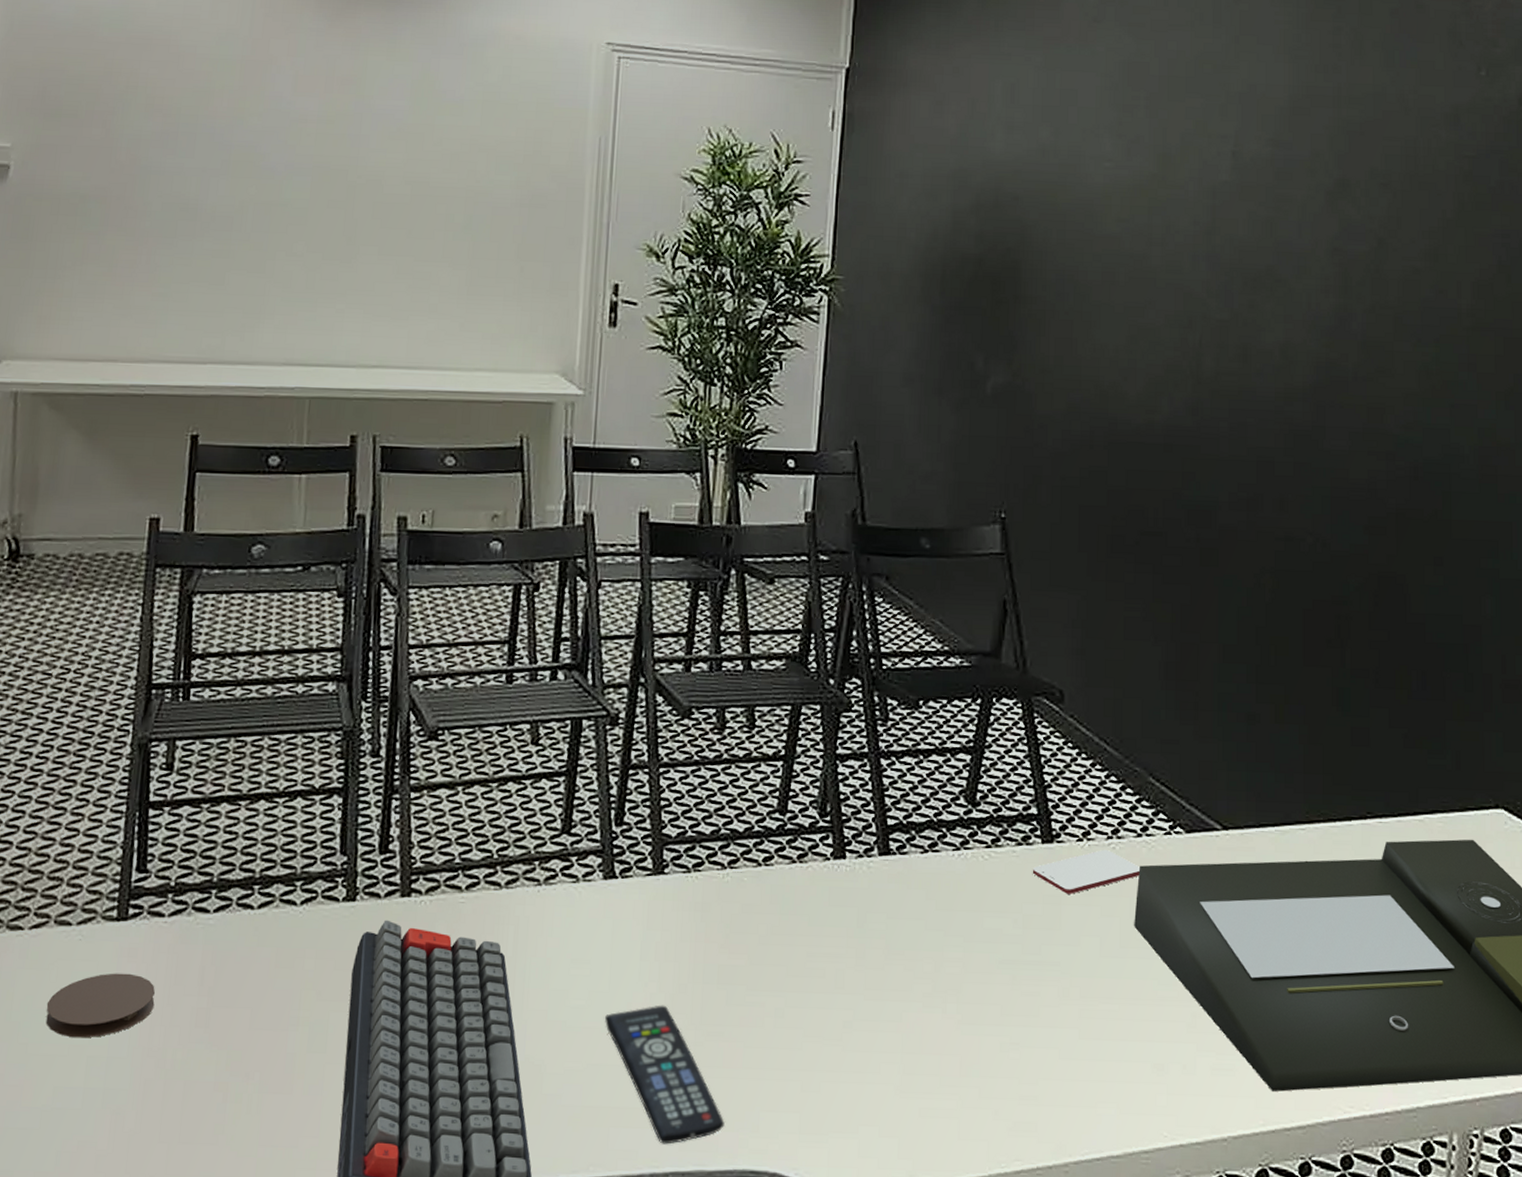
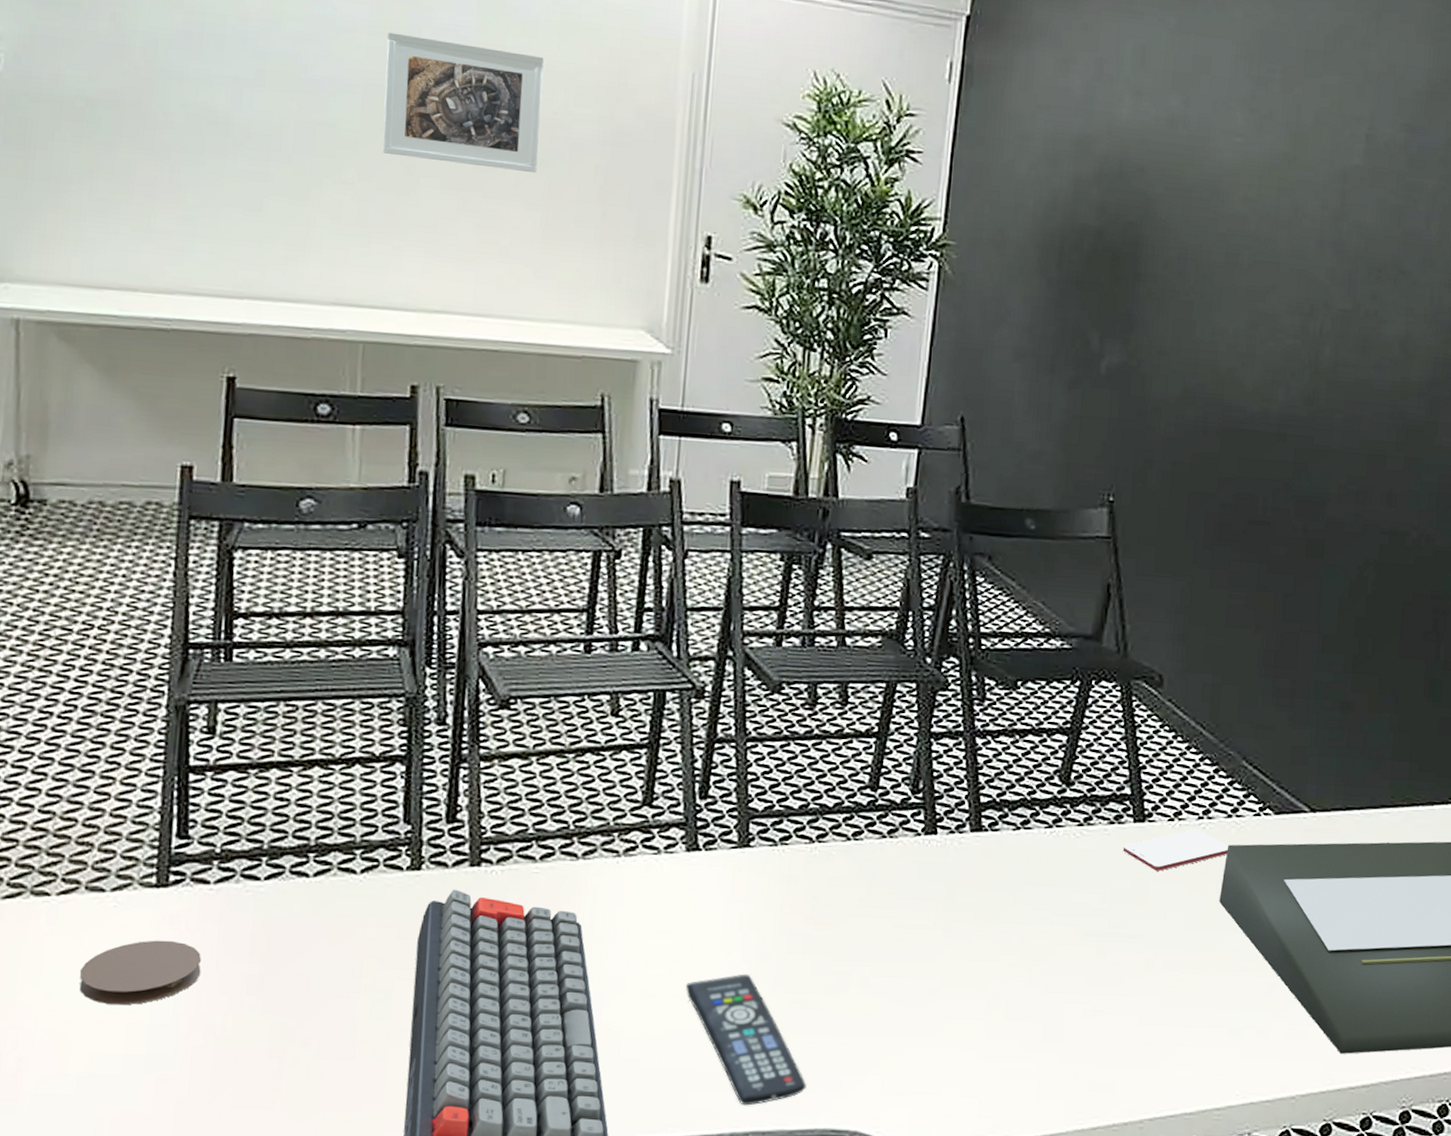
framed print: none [328,120,468,236] -> present [382,32,544,173]

